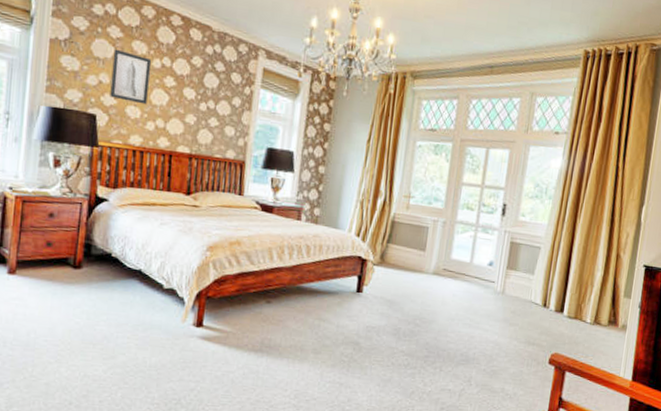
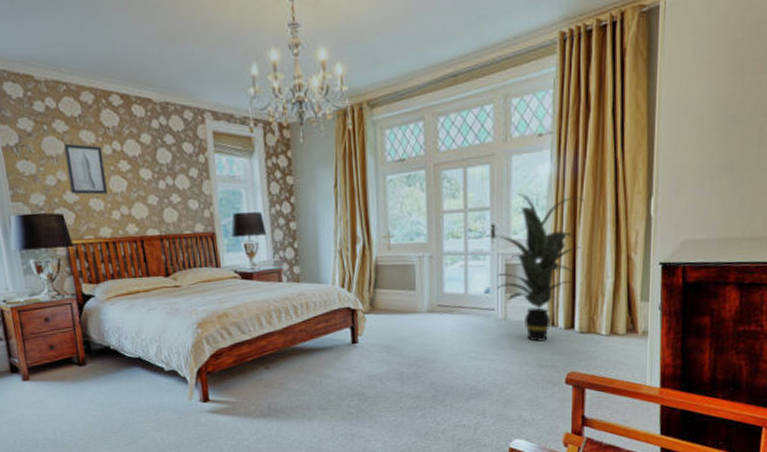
indoor plant: none [495,180,586,320] -> present [483,193,583,342]

